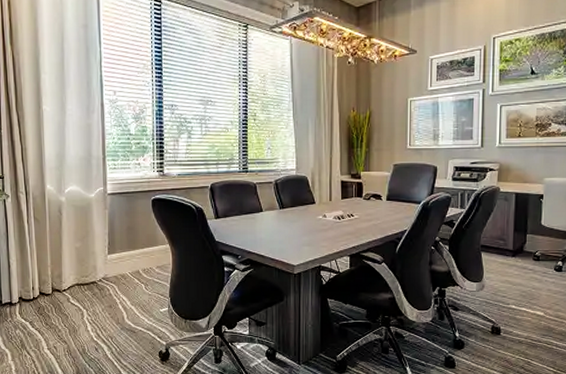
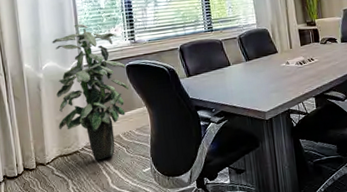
indoor plant: none [77,148,153,294] -> present [52,23,129,161]

